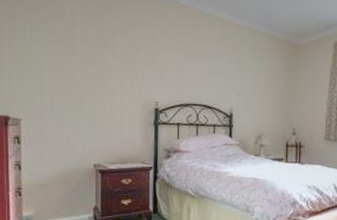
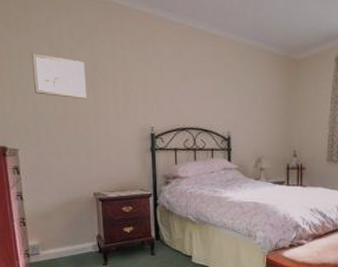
wall art: none [43,28,95,72] -> present [32,53,88,98]

